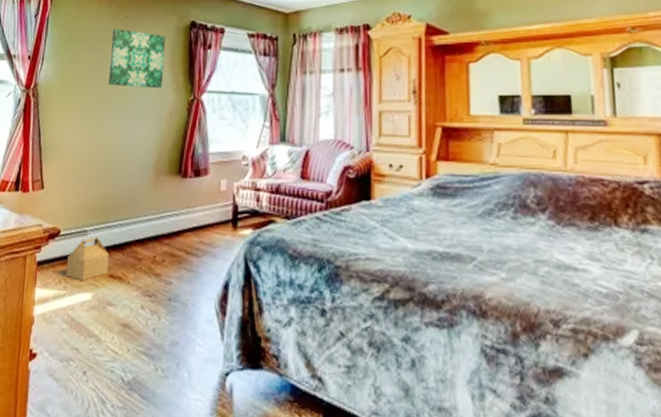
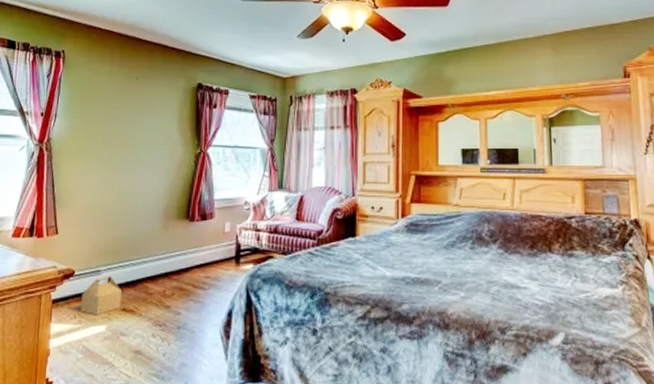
wall art: present [108,28,165,89] -> none [120,88,174,143]

